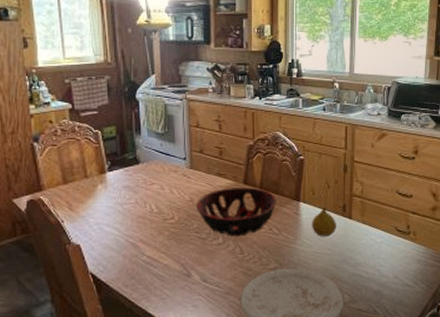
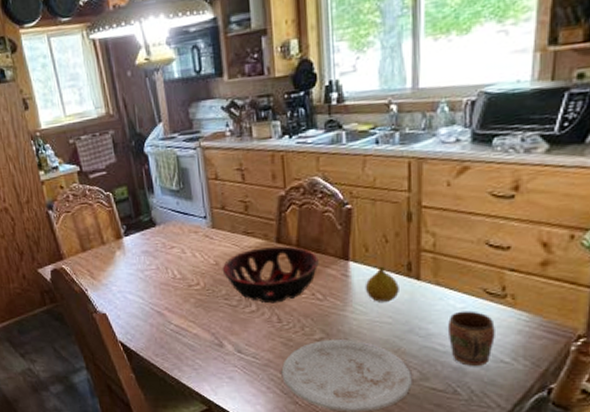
mug: none [371,244,403,289] -> present [448,311,495,366]

